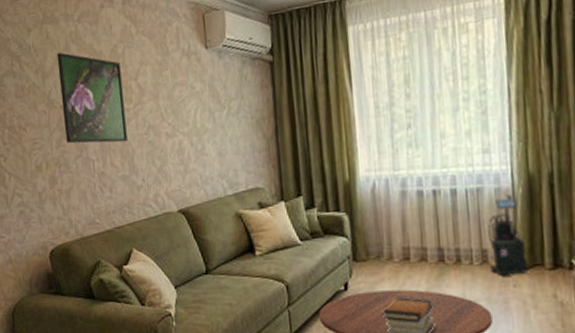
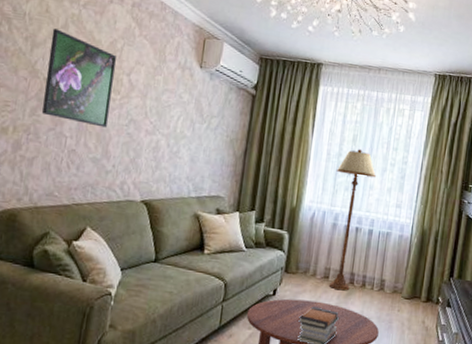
floor lamp: none [391,90,447,272] -> present [328,149,377,291]
vacuum cleaner: present [488,194,528,276] -> none [384,241,412,302]

